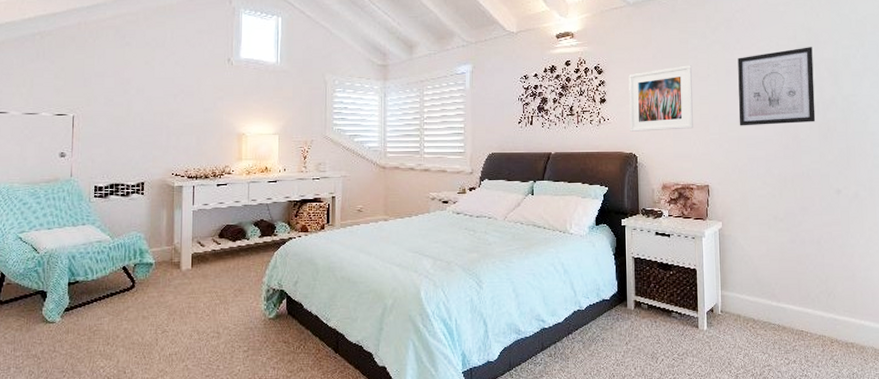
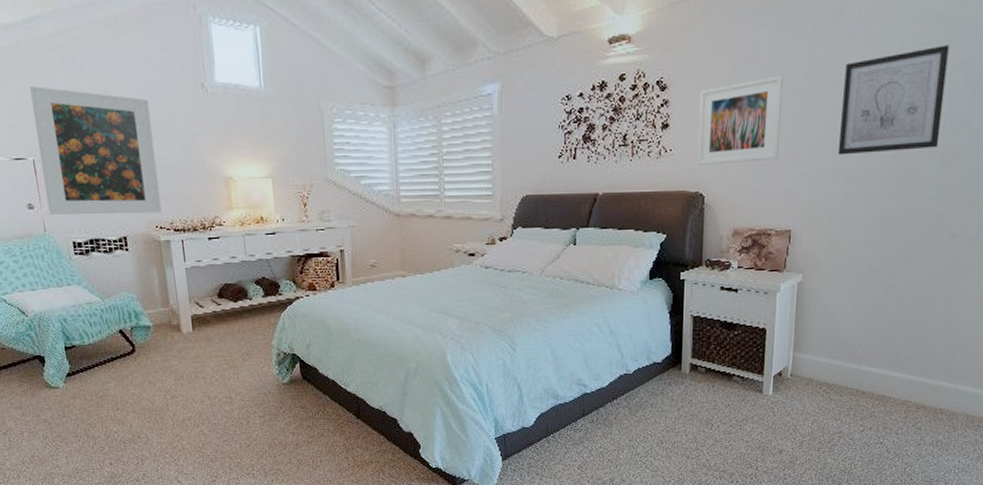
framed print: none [77,57,182,163] -> present [30,86,163,215]

